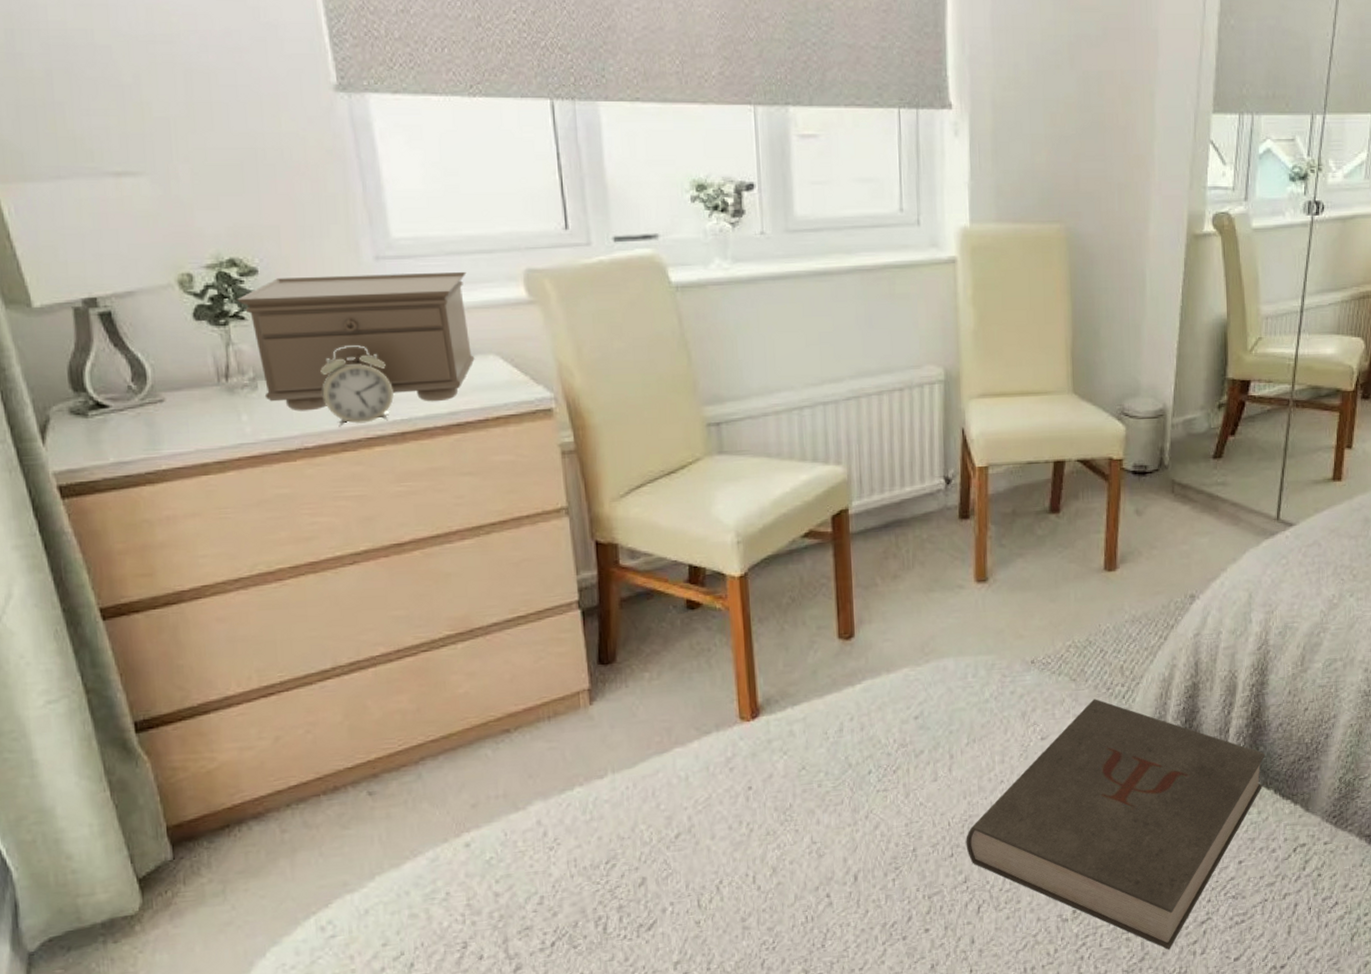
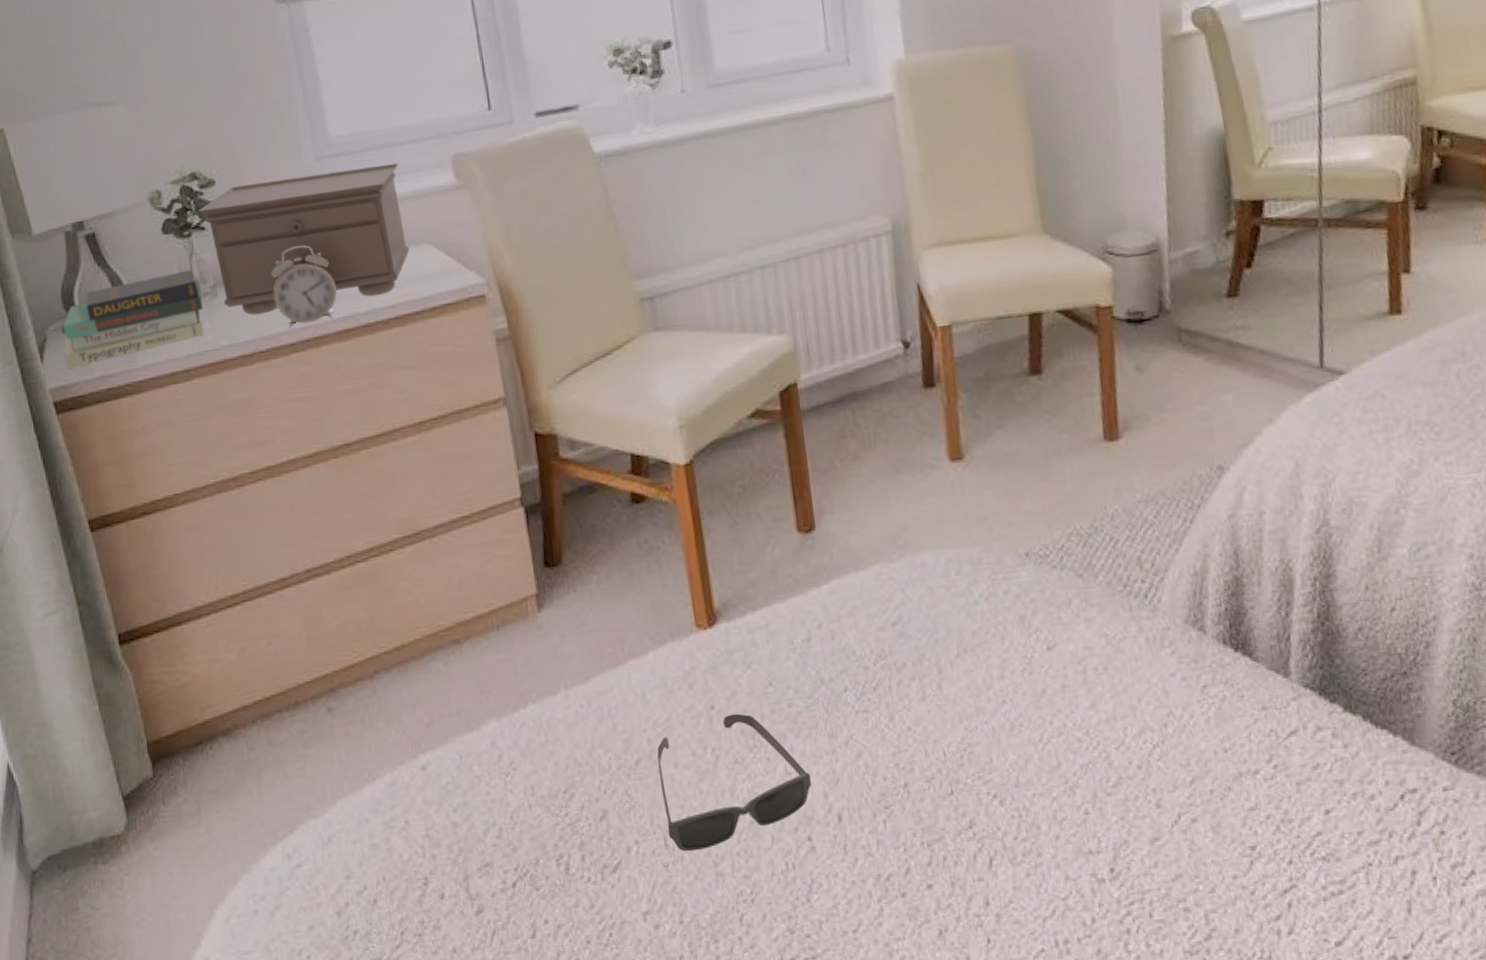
books: none [70,359,241,453] -> present [63,269,204,369]
glasses: none [696,793,833,911] -> present [657,713,811,852]
book: present [966,699,1266,950] -> none [966,598,1345,926]

